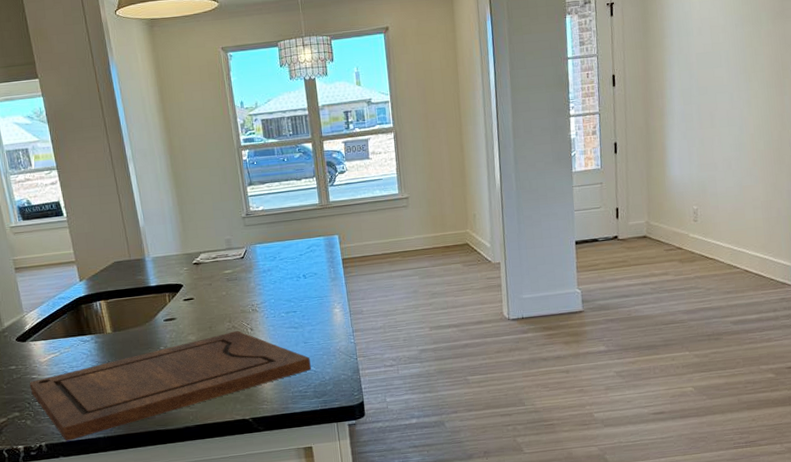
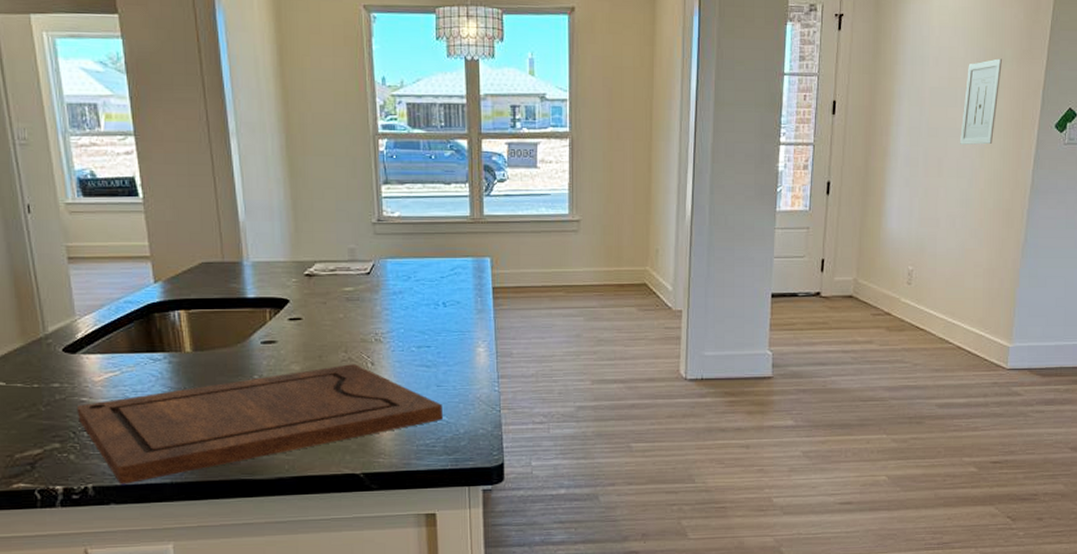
wall art: none [727,21,759,98] -> present [960,58,1002,145]

